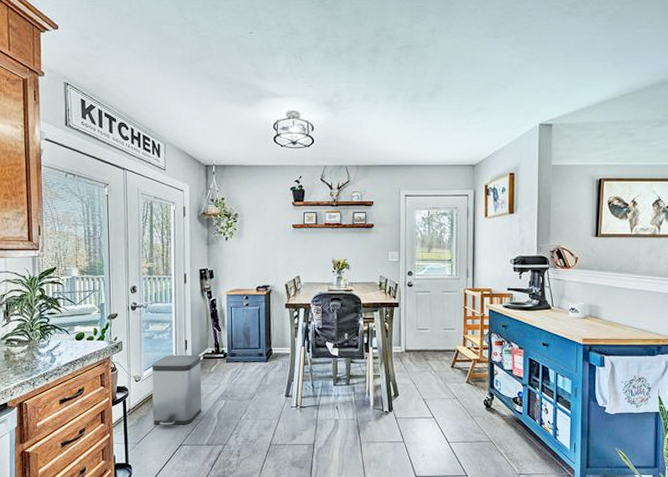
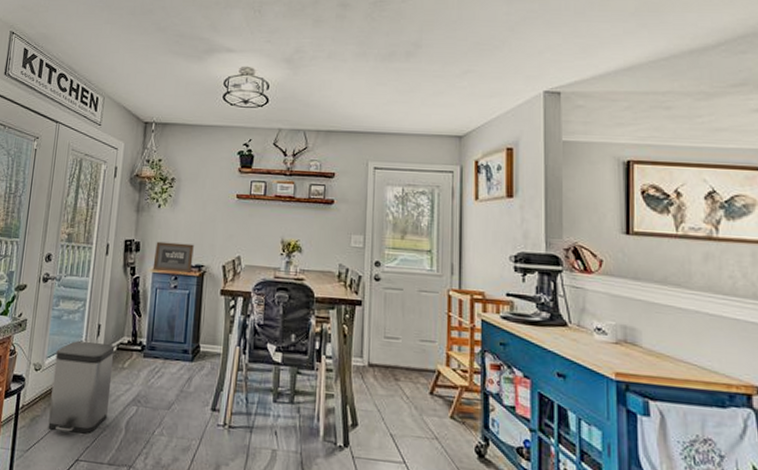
picture frame: none [226,269,260,292] -> present [152,241,194,273]

